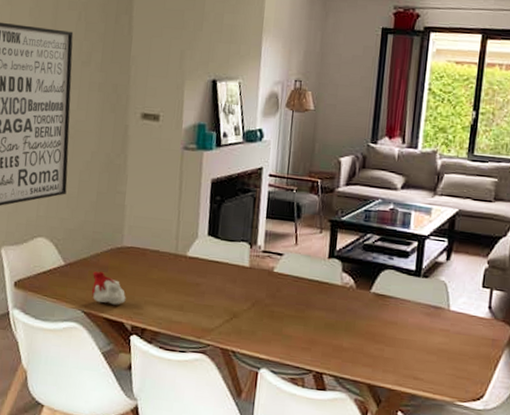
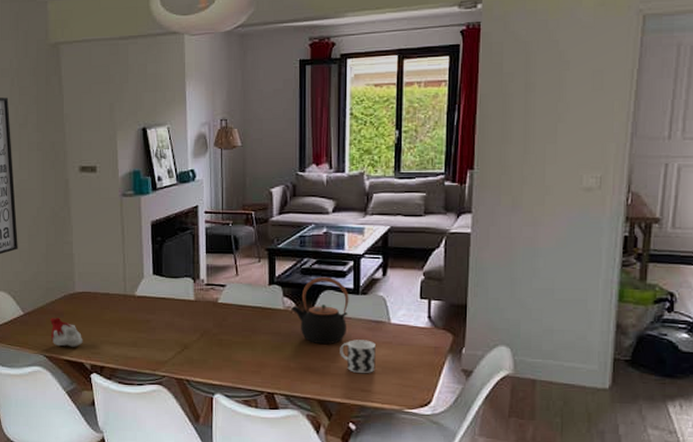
teapot: none [349,254,410,327] -> present [291,276,349,345]
cup: none [395,324,433,361] -> present [340,339,376,374]

